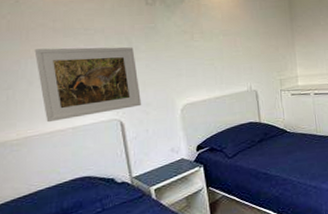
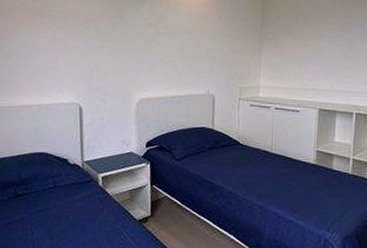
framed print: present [34,47,142,123] -> none [14,26,101,97]

